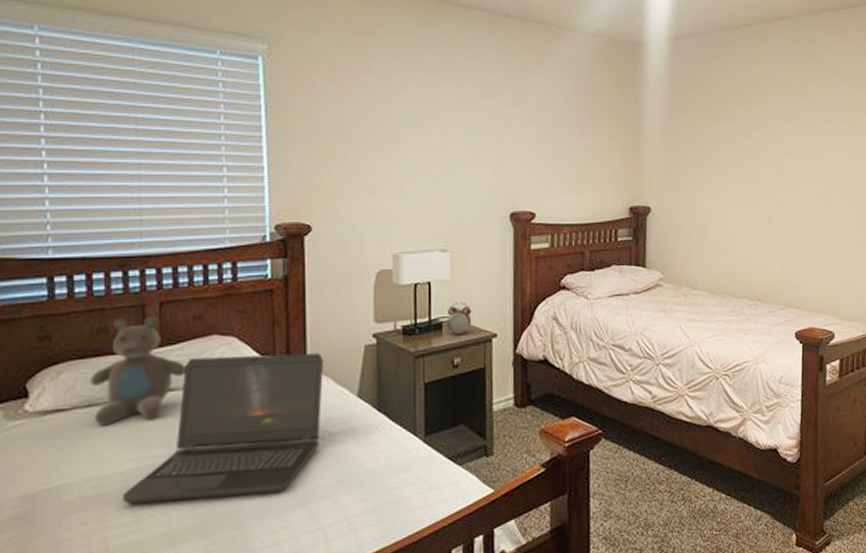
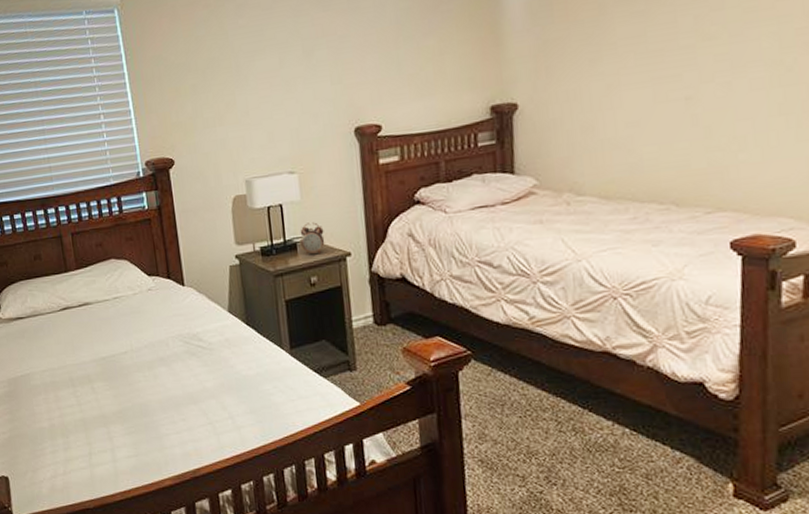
stuffed animal: present [89,316,187,426] -> none [35,245,97,331]
laptop computer: present [123,353,323,505] -> none [68,273,202,392]

